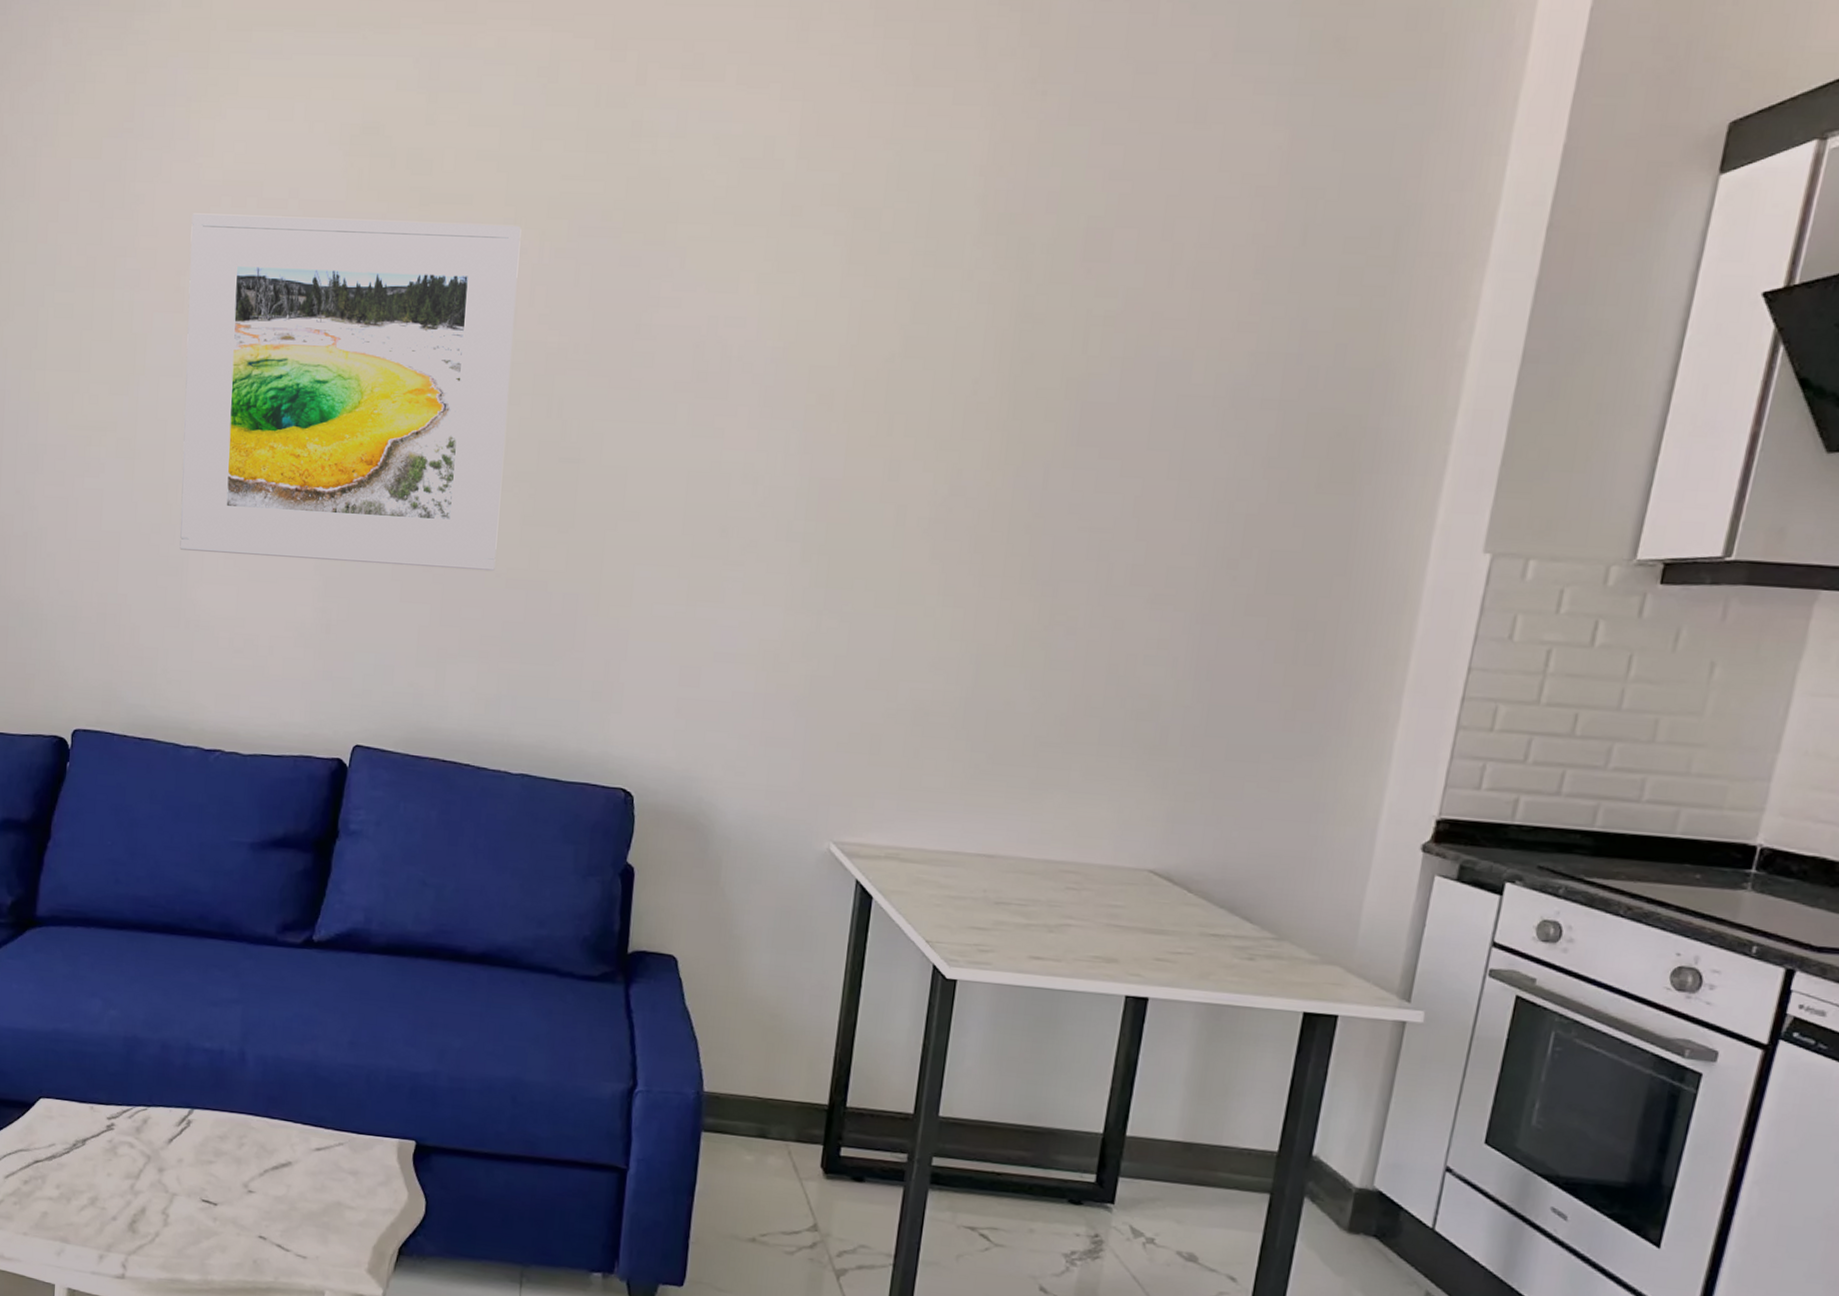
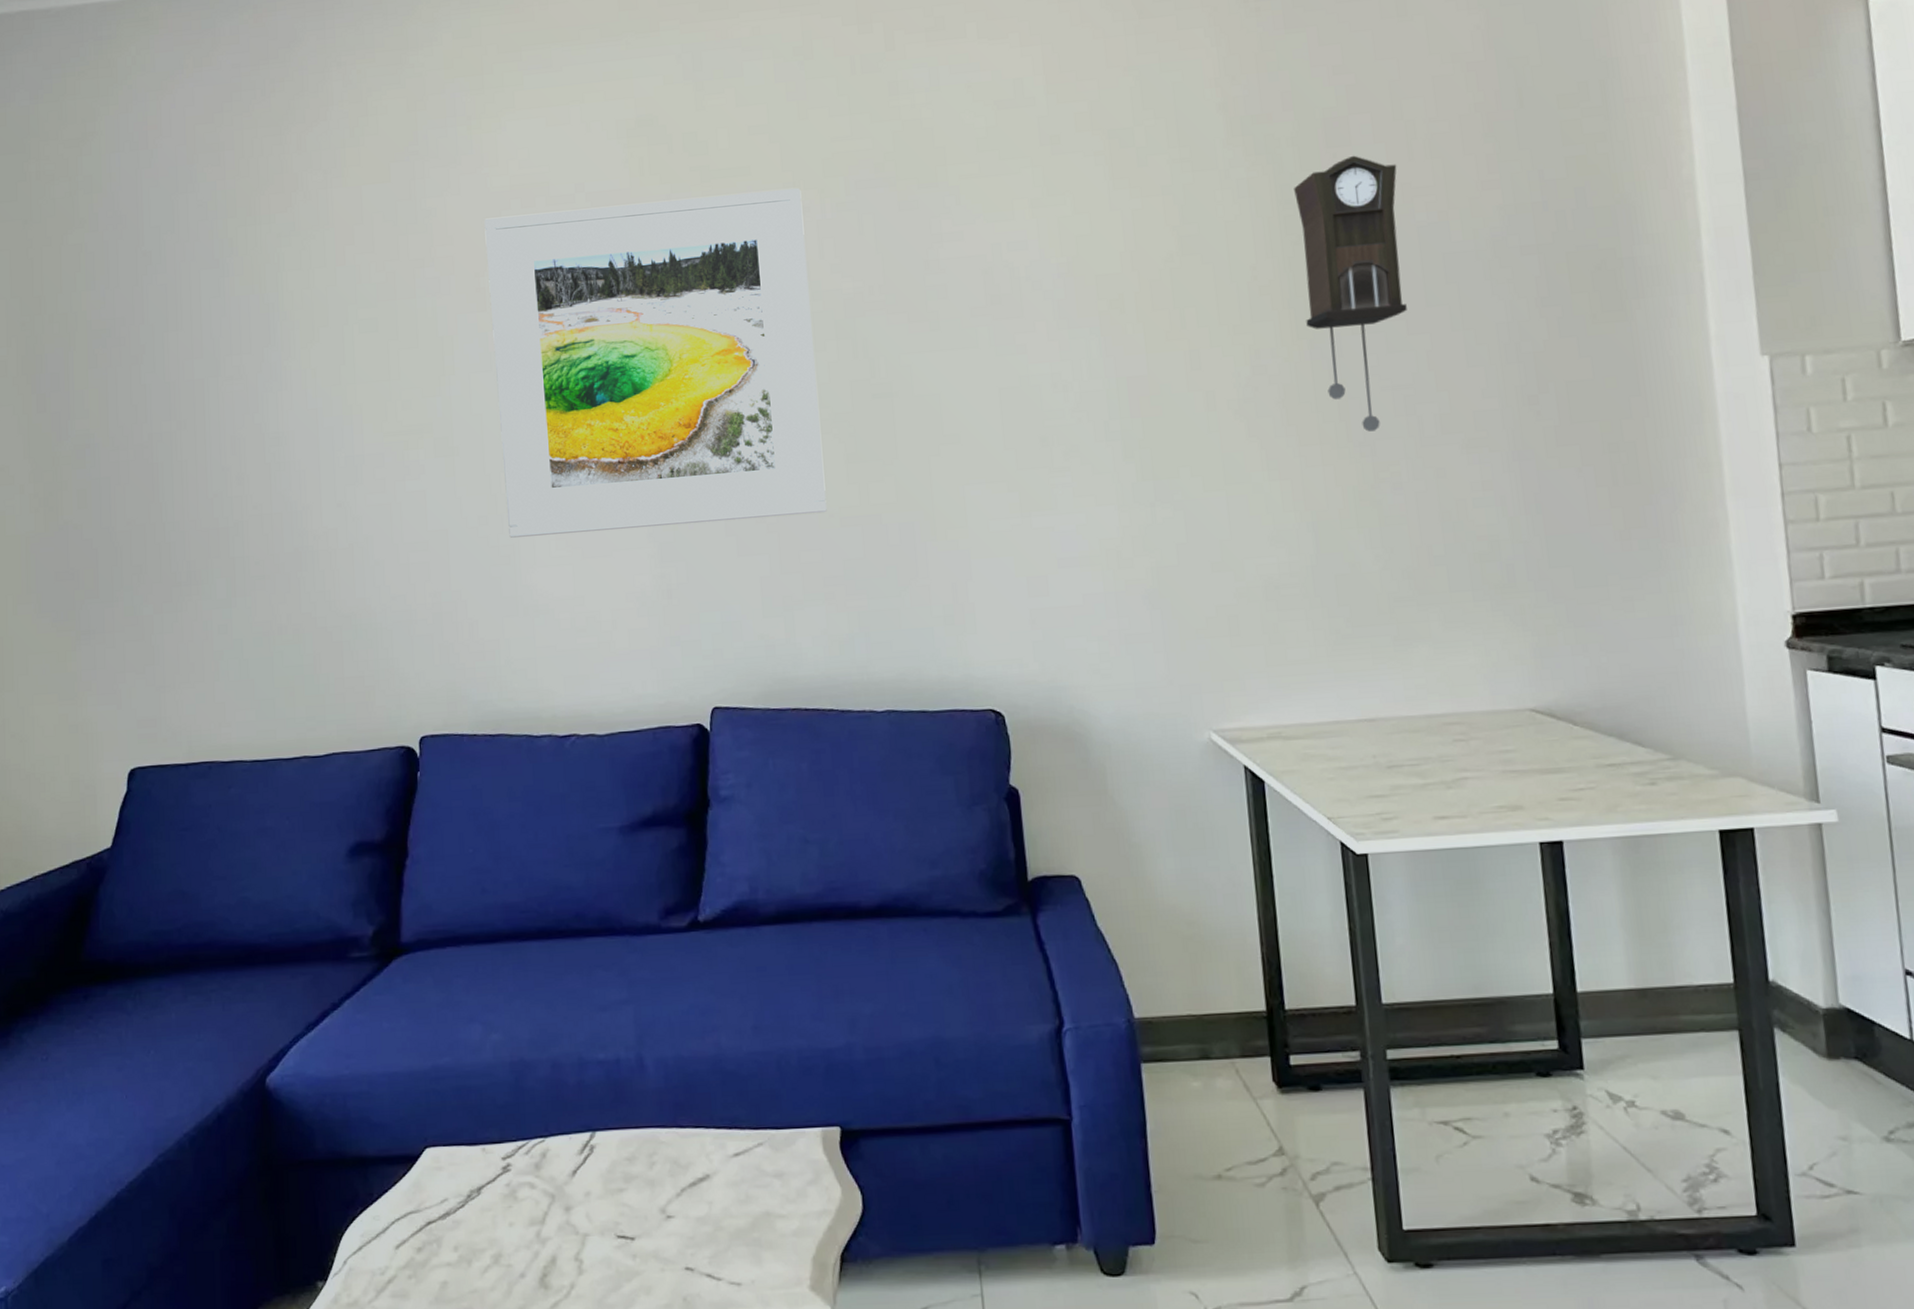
pendulum clock: none [1017,273,1153,572] -> present [1294,155,1407,432]

